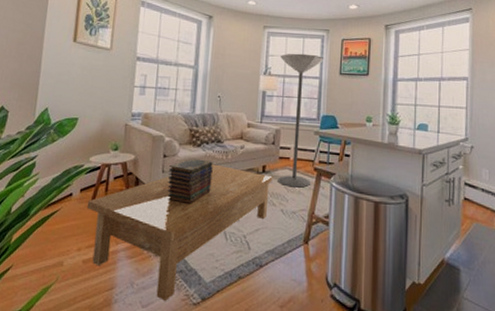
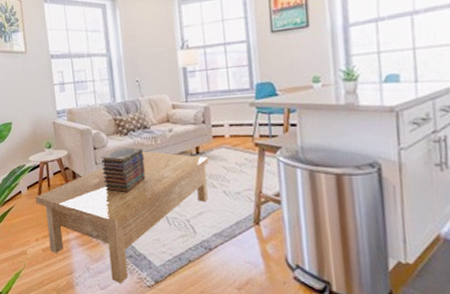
floor lamp: present [278,53,323,188] -> none [197,15,253,167]

